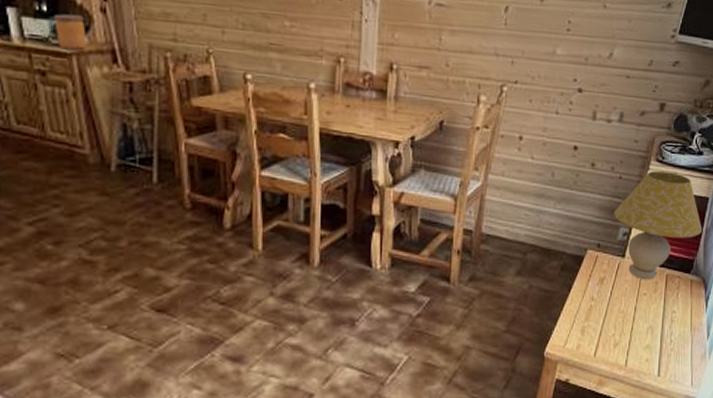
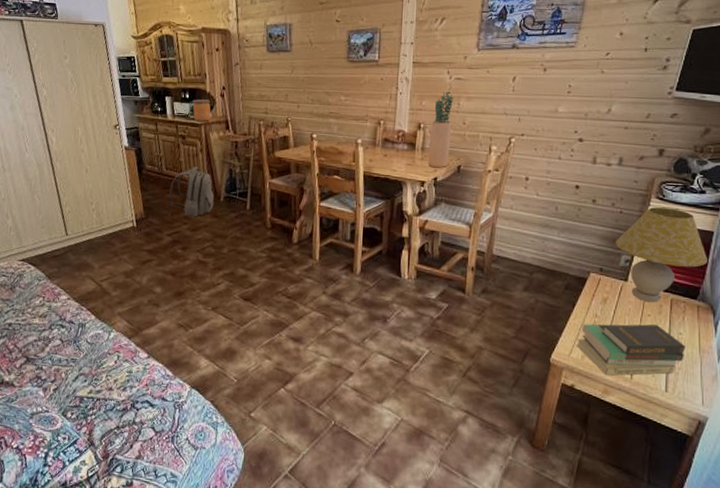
backpack: none [25,119,101,196] -> present [168,166,215,217]
vase: none [402,16,435,124] -> present [427,88,454,168]
books: none [572,303,678,364] -> present [577,324,685,376]

